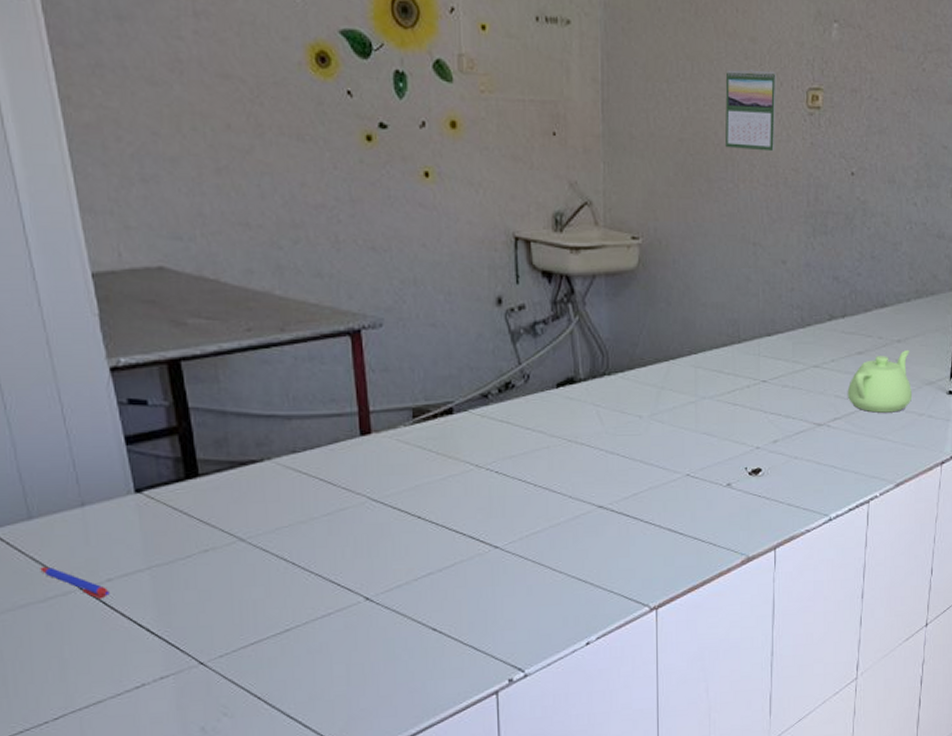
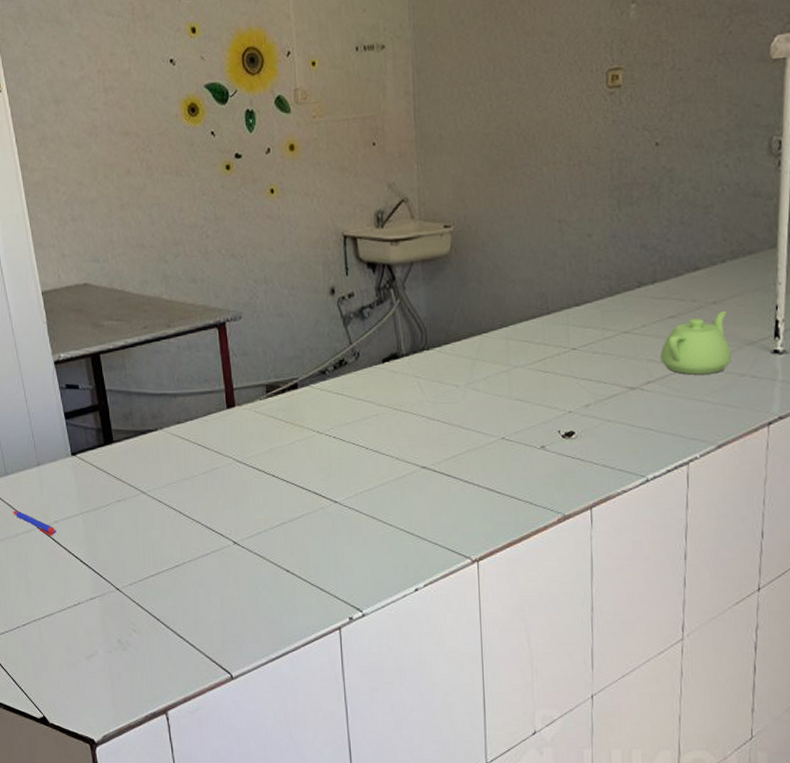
calendar: present [725,69,776,152] -> none [526,59,577,136]

